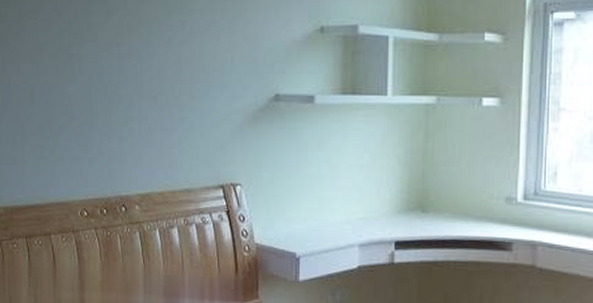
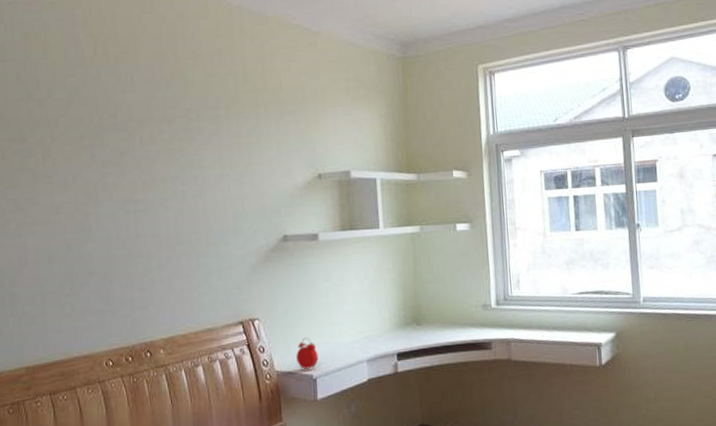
alarm clock: none [279,210,304,248] -> present [296,337,319,370]

